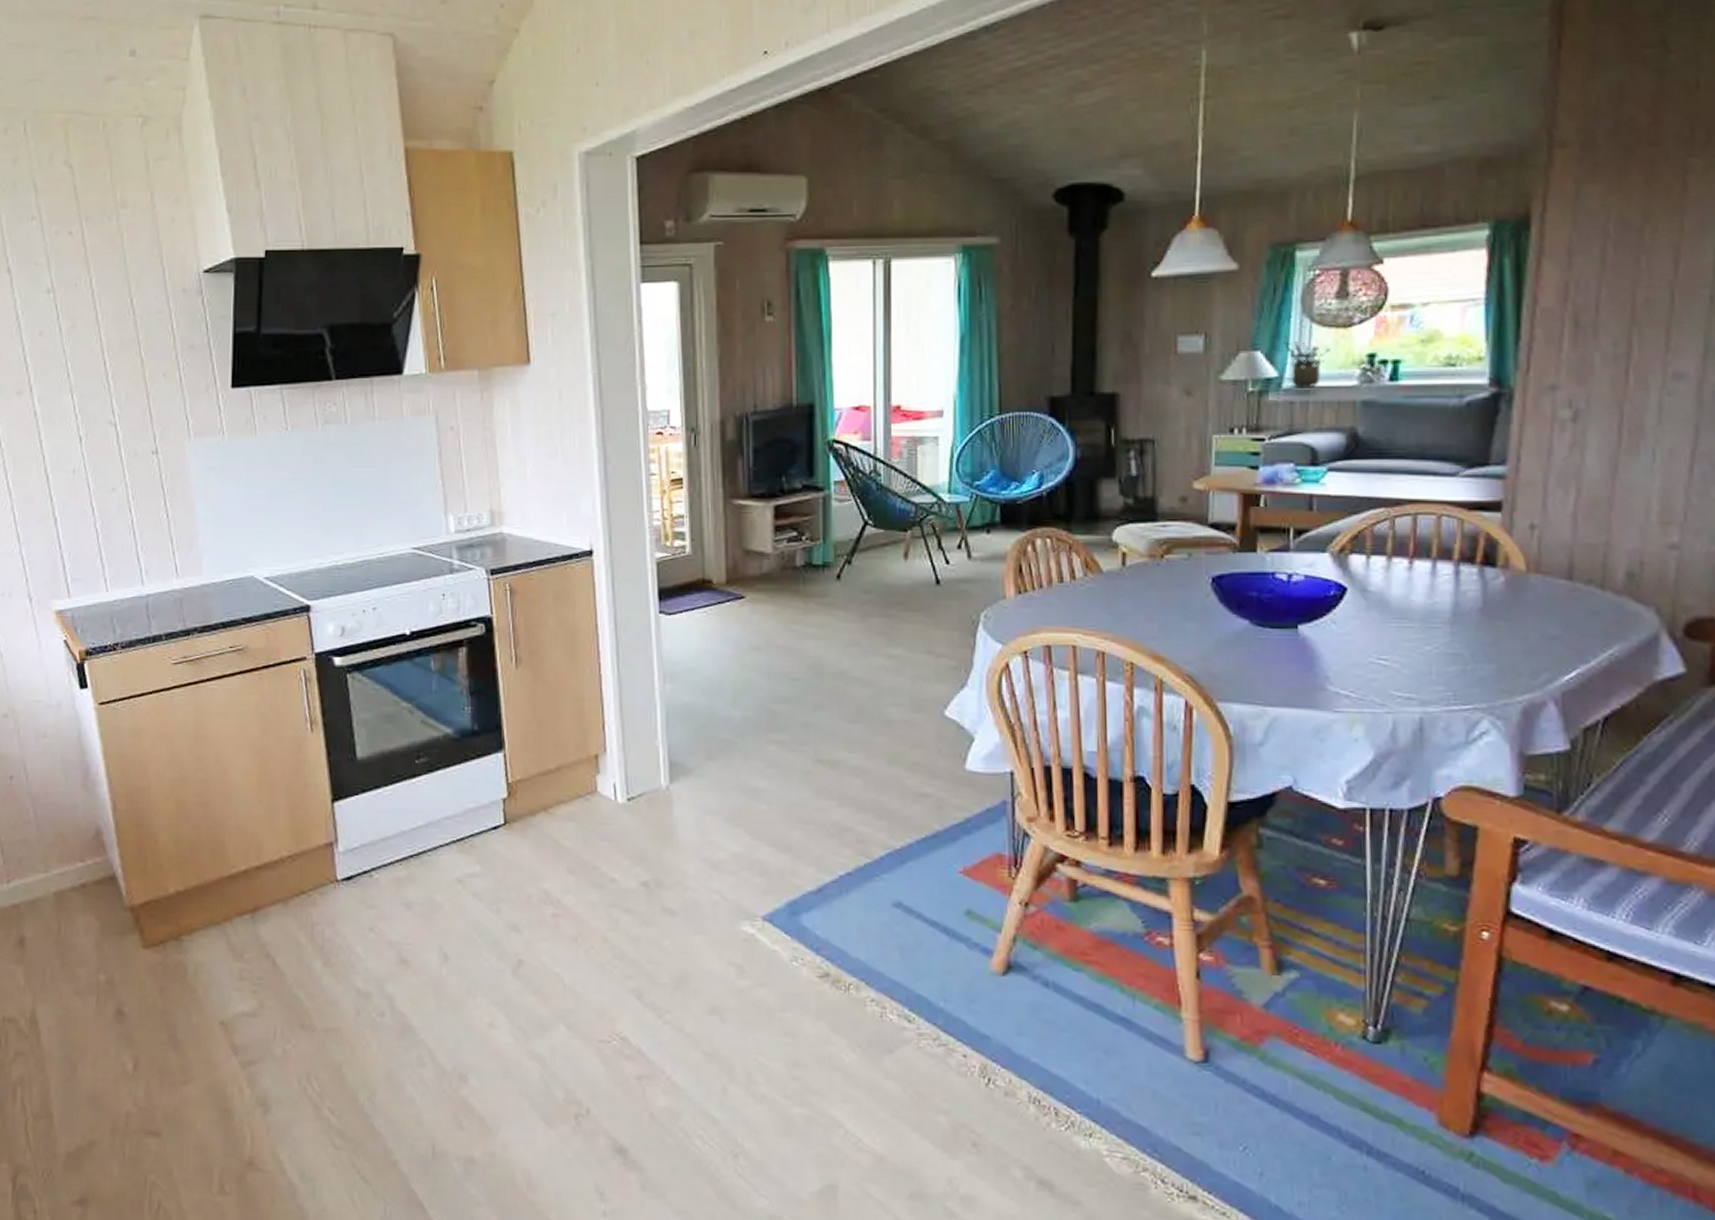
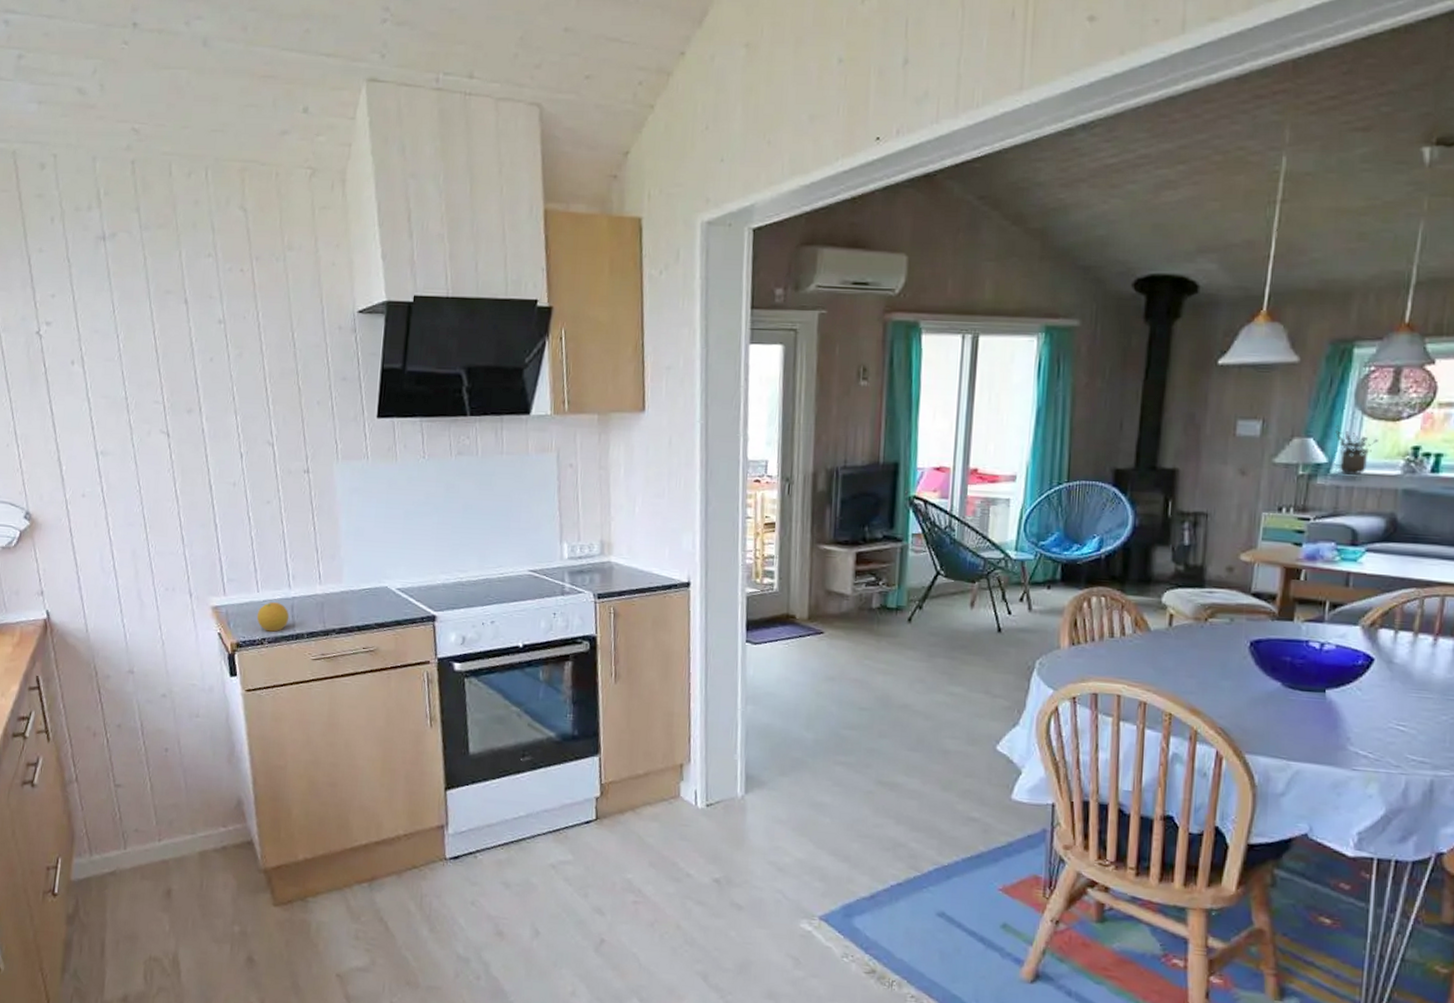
fruit: none [107,602,144,635] -> present [256,602,290,632]

